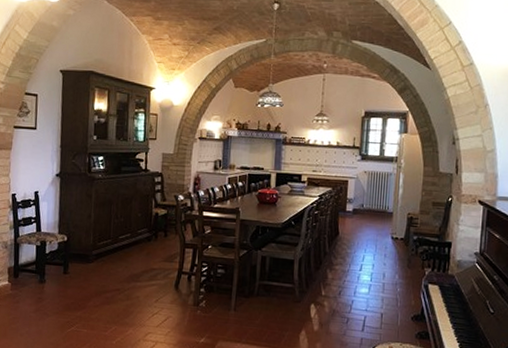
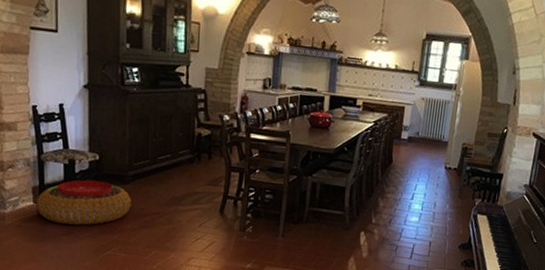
pouf: none [11,259,94,303] -> present [37,179,131,226]

